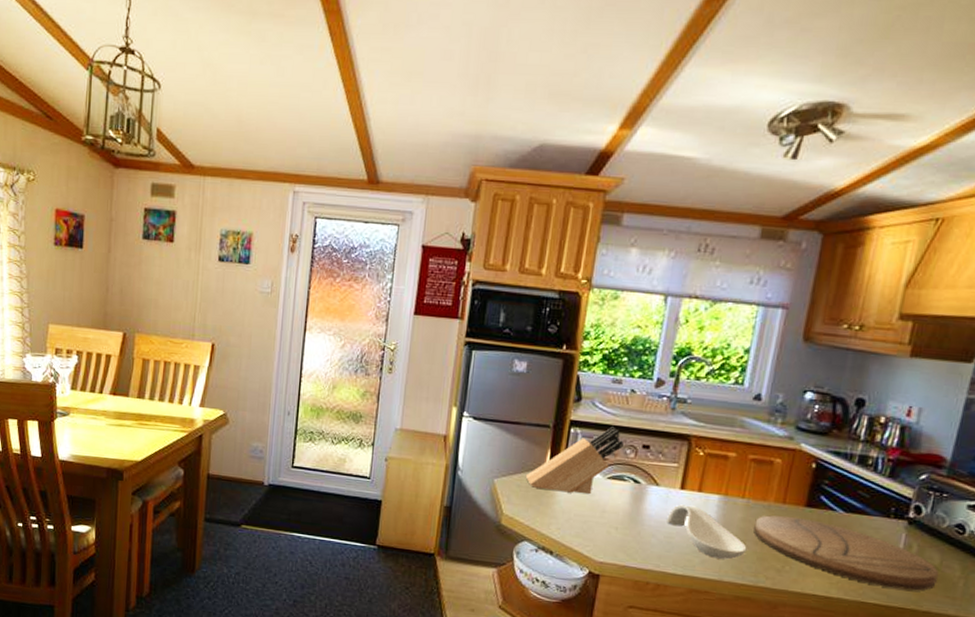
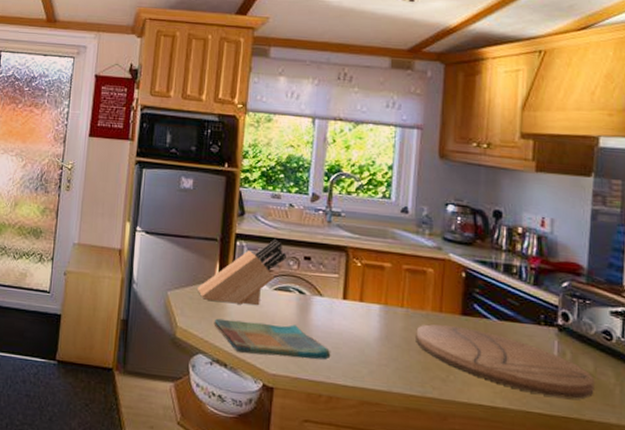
dish towel: none [541,506,663,549] -> present [213,318,331,360]
spoon rest: present [666,504,747,560] -> none [332,314,411,370]

